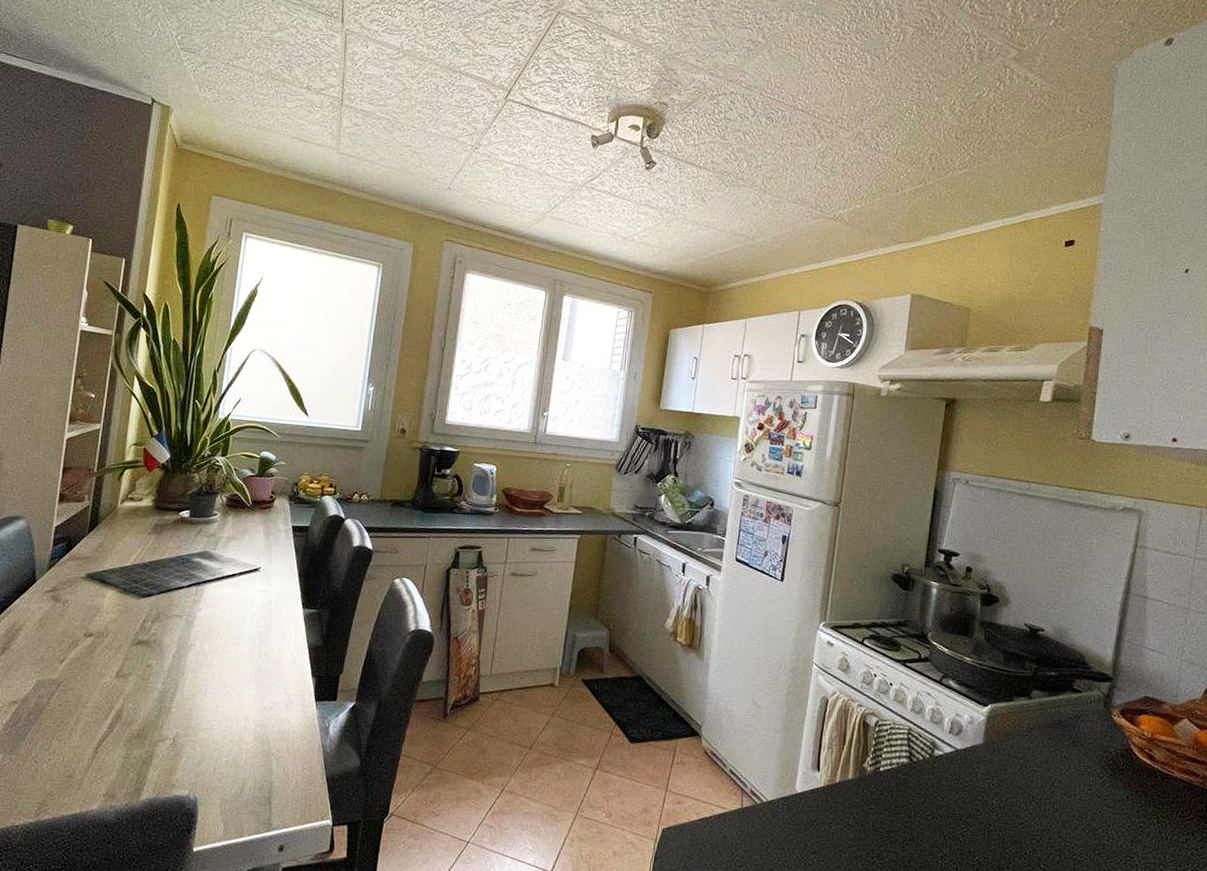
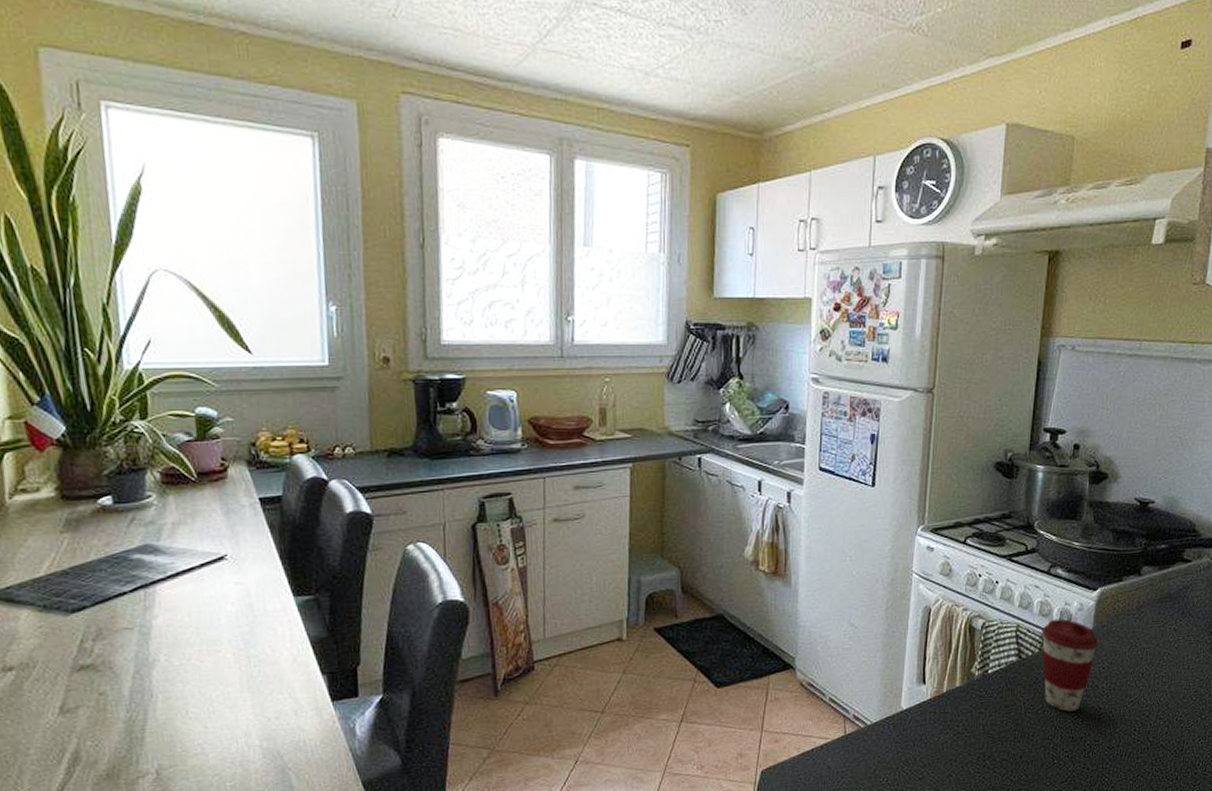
coffee cup: none [932,728,989,823] -> present [1041,619,1099,712]

